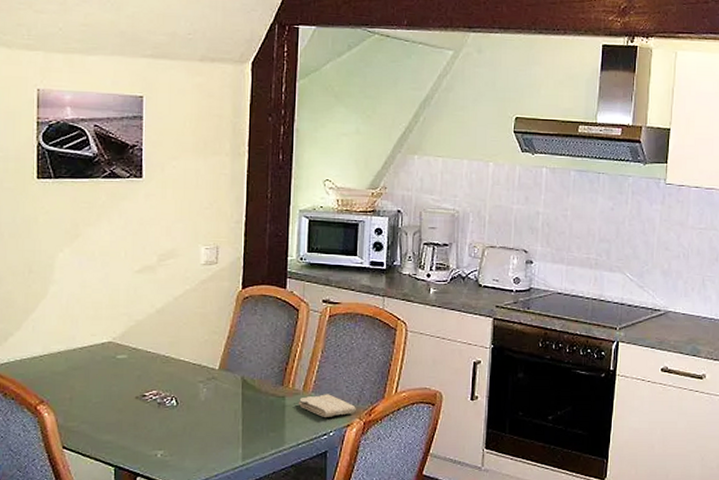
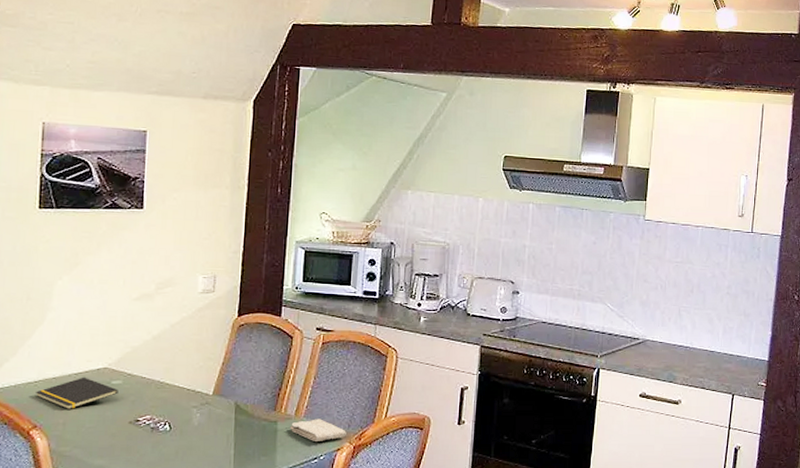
notepad: none [42,351,124,384] -> present [36,376,118,409]

